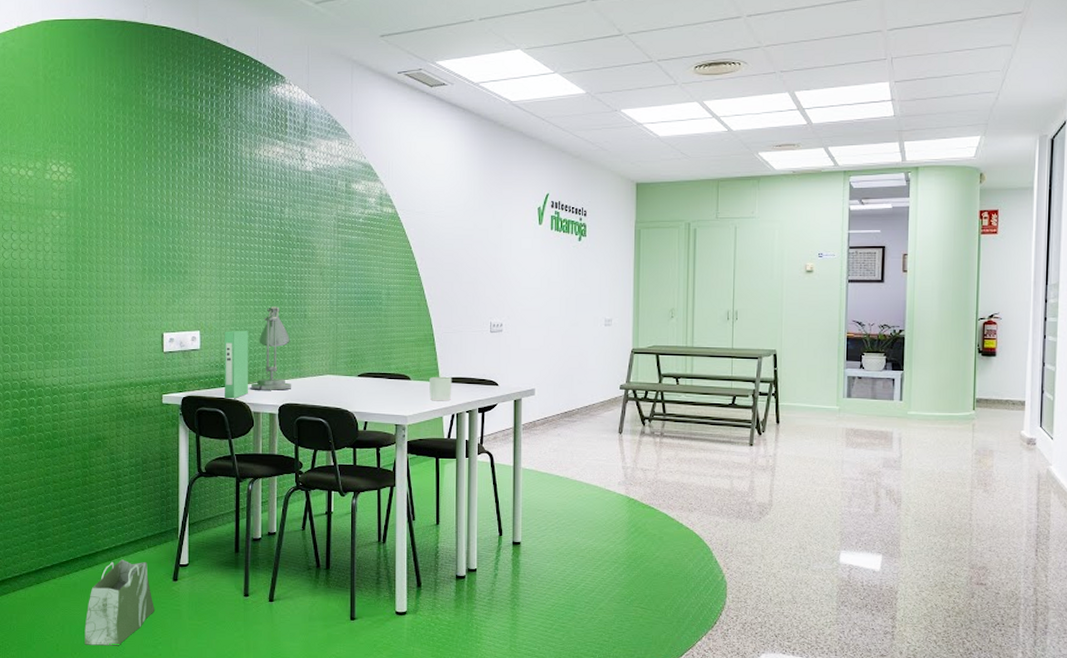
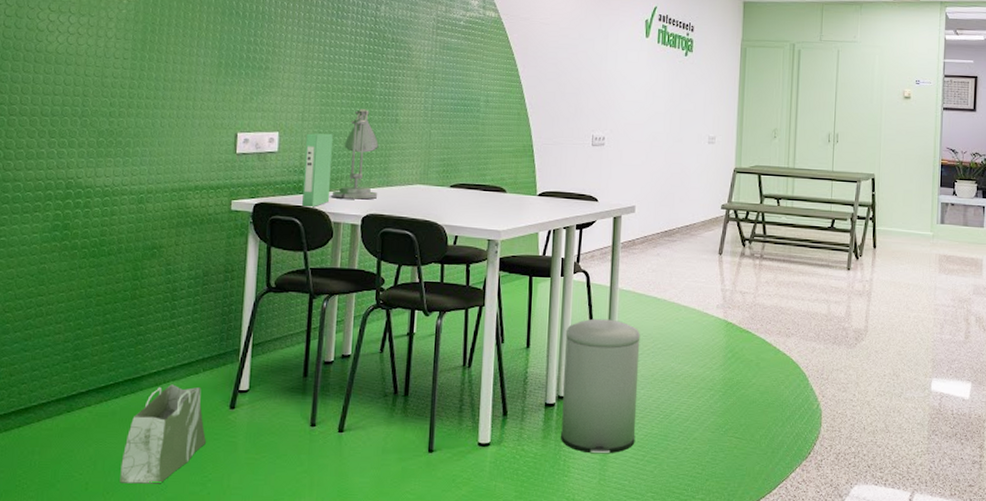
mug: present [429,376,452,401] -> none [525,189,550,217]
pedal bin: none [472,496,545,623] -> present [561,318,641,454]

